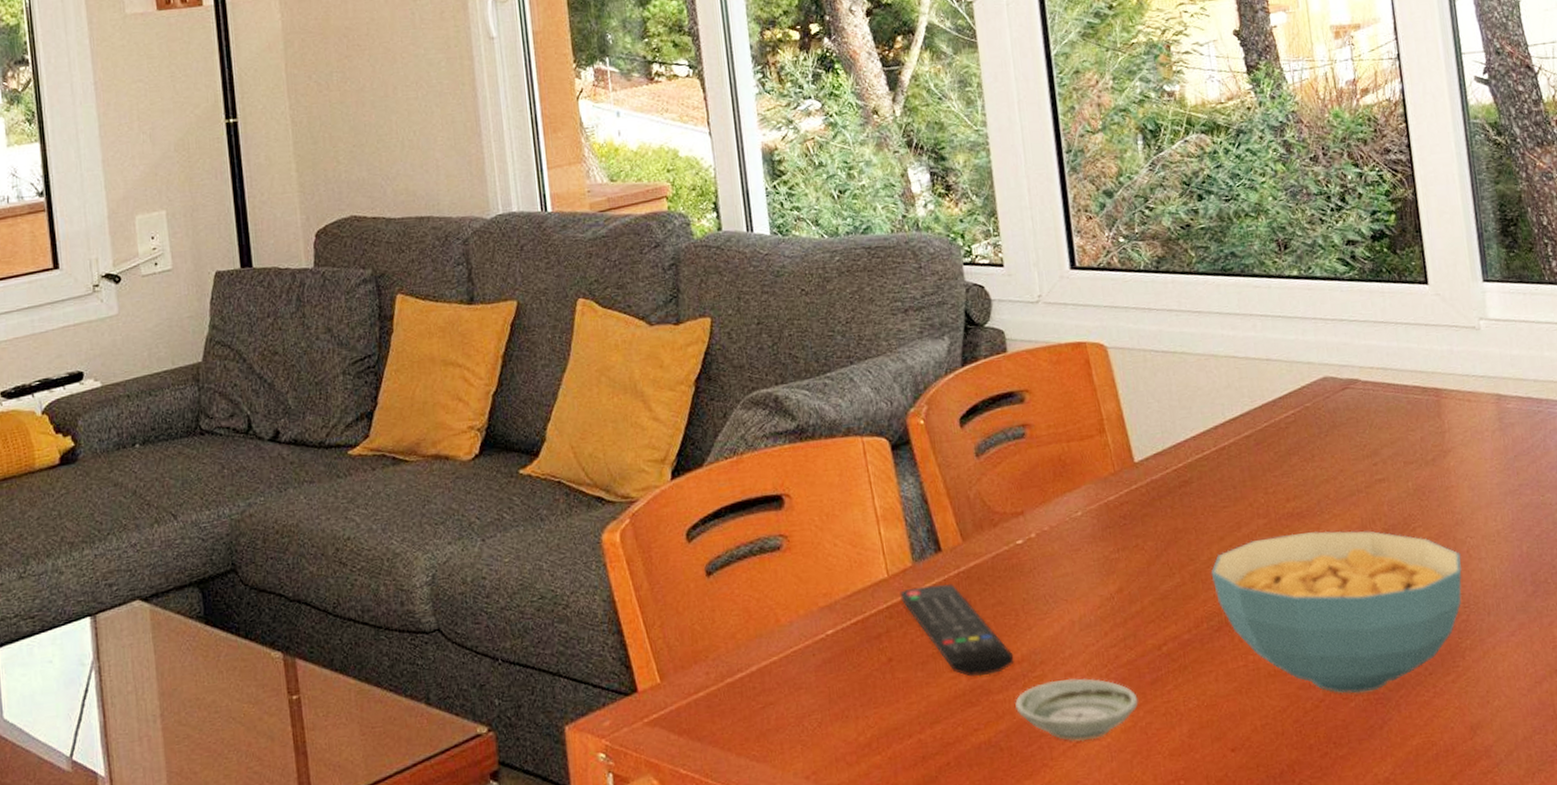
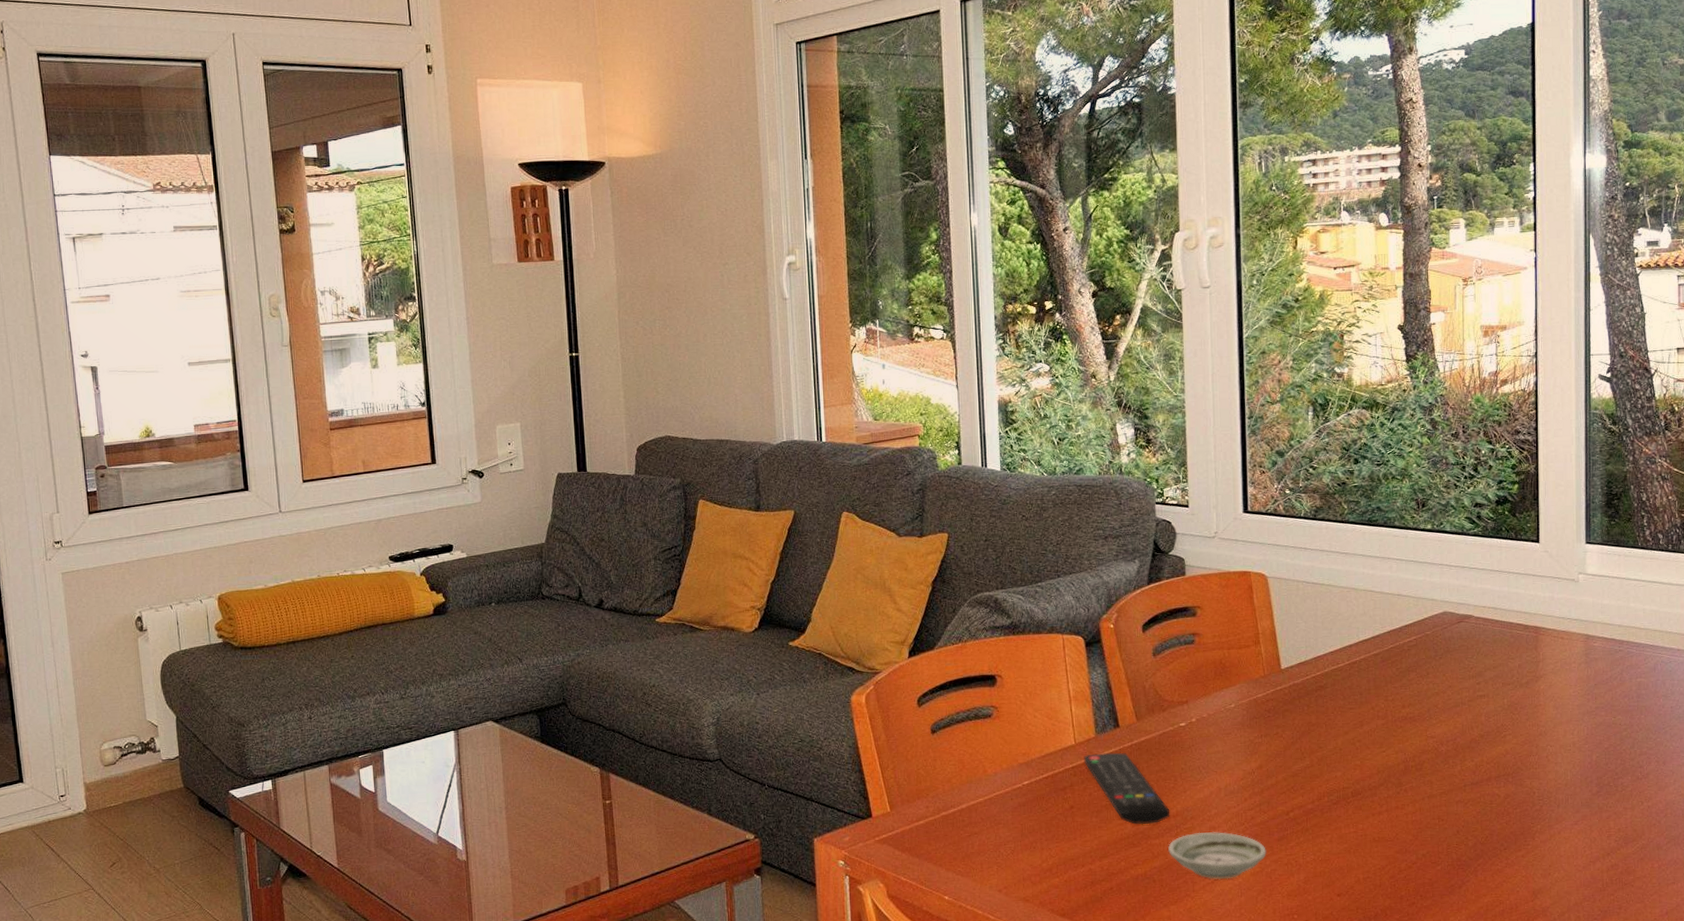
cereal bowl: present [1211,530,1462,694] -> none [1335,732,1541,860]

